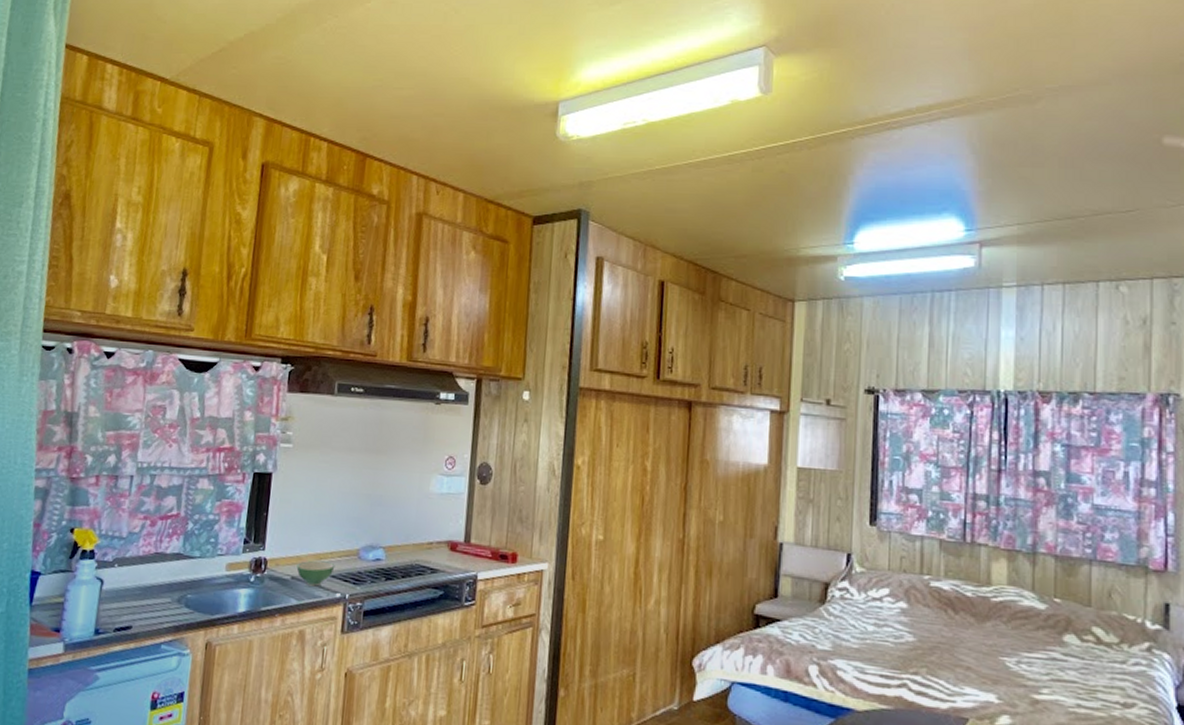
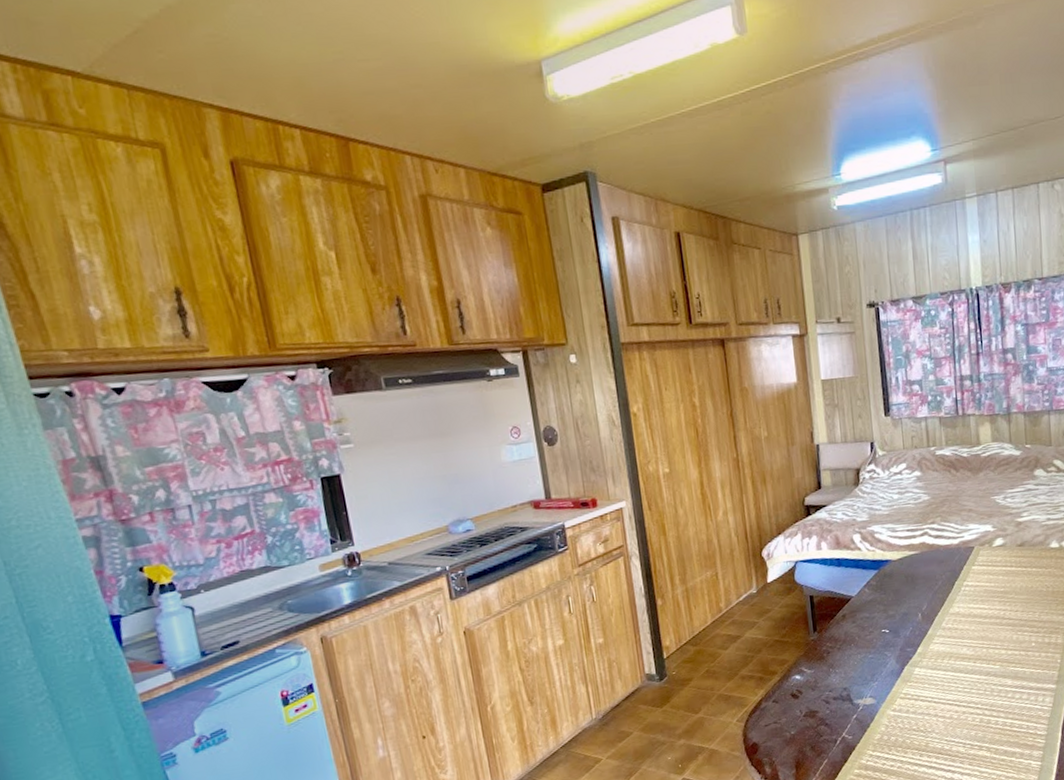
bowl: present [296,560,335,588] -> none [390,542,429,568]

